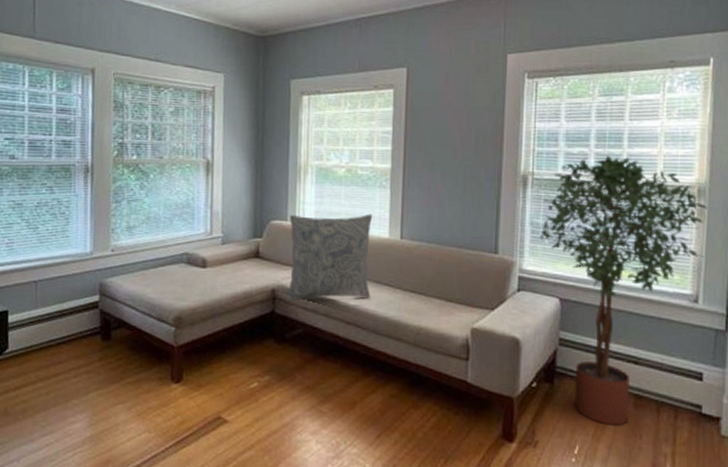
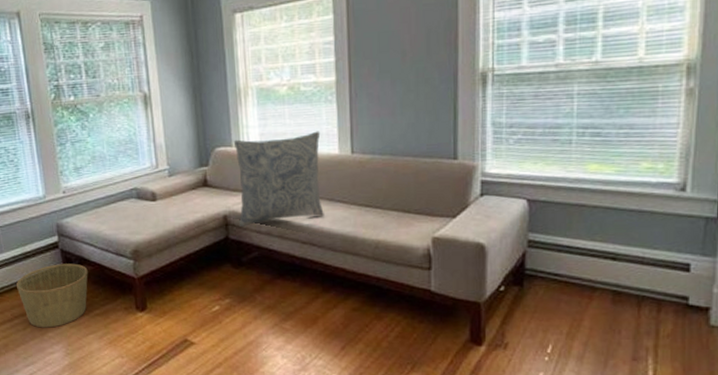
basket: none [47,325,126,394] -> present [16,263,88,328]
potted tree: present [539,155,707,426] -> none [502,38,698,323]

